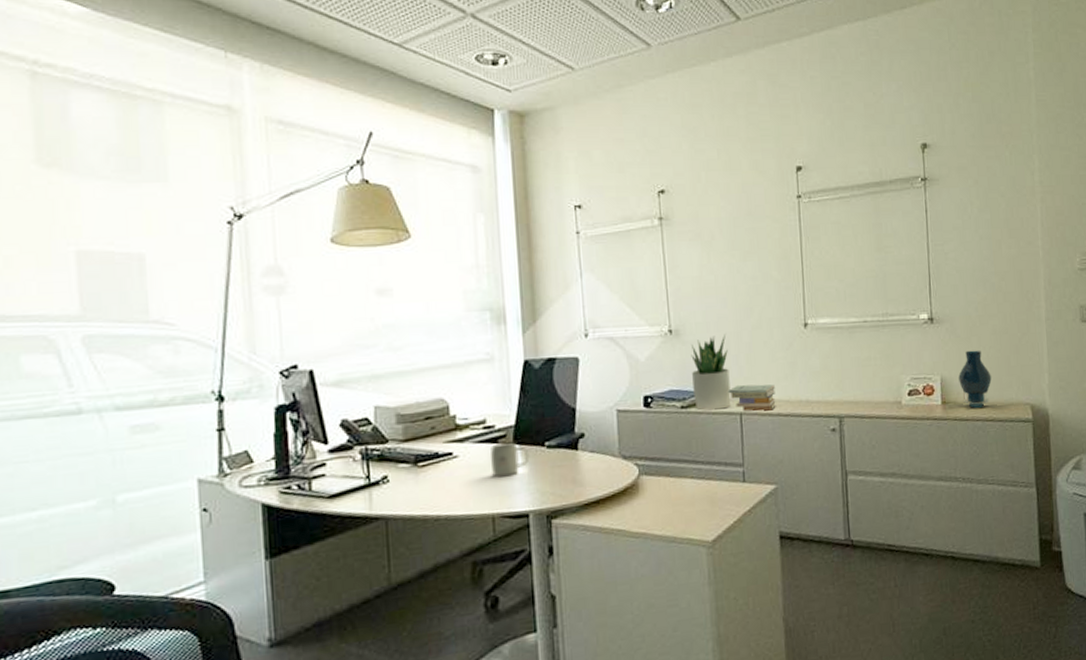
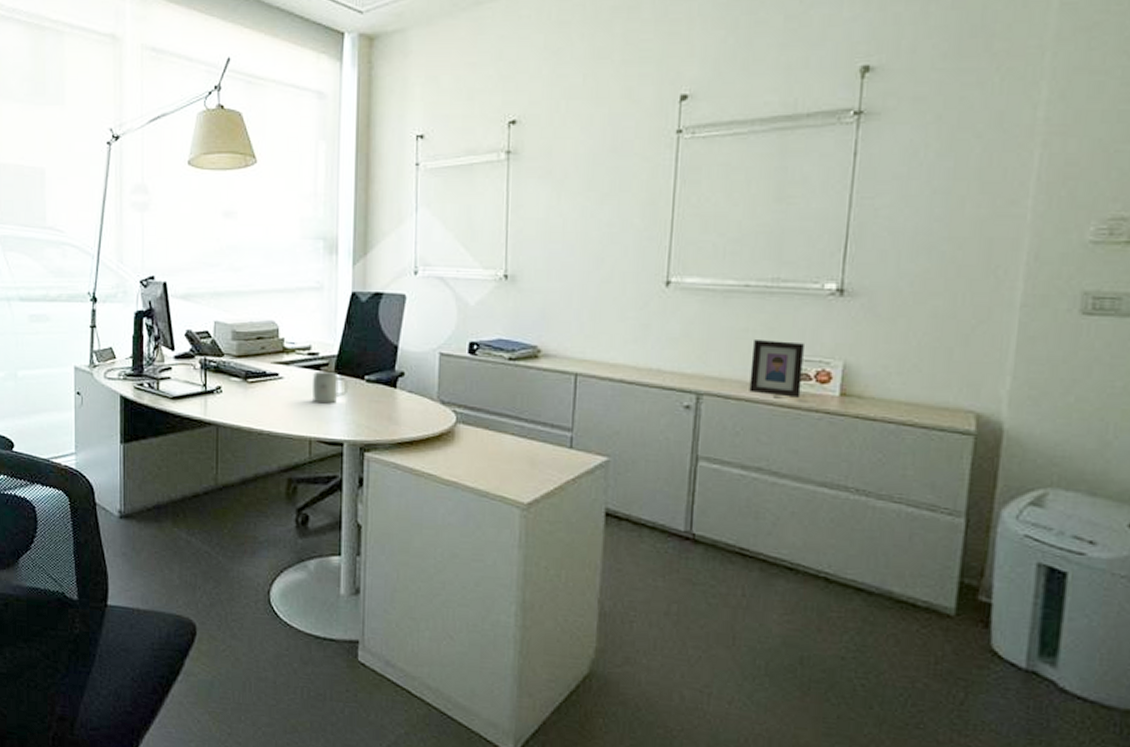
planter: present [691,333,731,411] -> none [524,284,569,367]
books: present [728,384,776,412] -> none [564,342,620,375]
picture frame: none [875,364,915,411] -> present [749,340,804,398]
vase: present [958,350,992,408] -> none [869,334,920,407]

